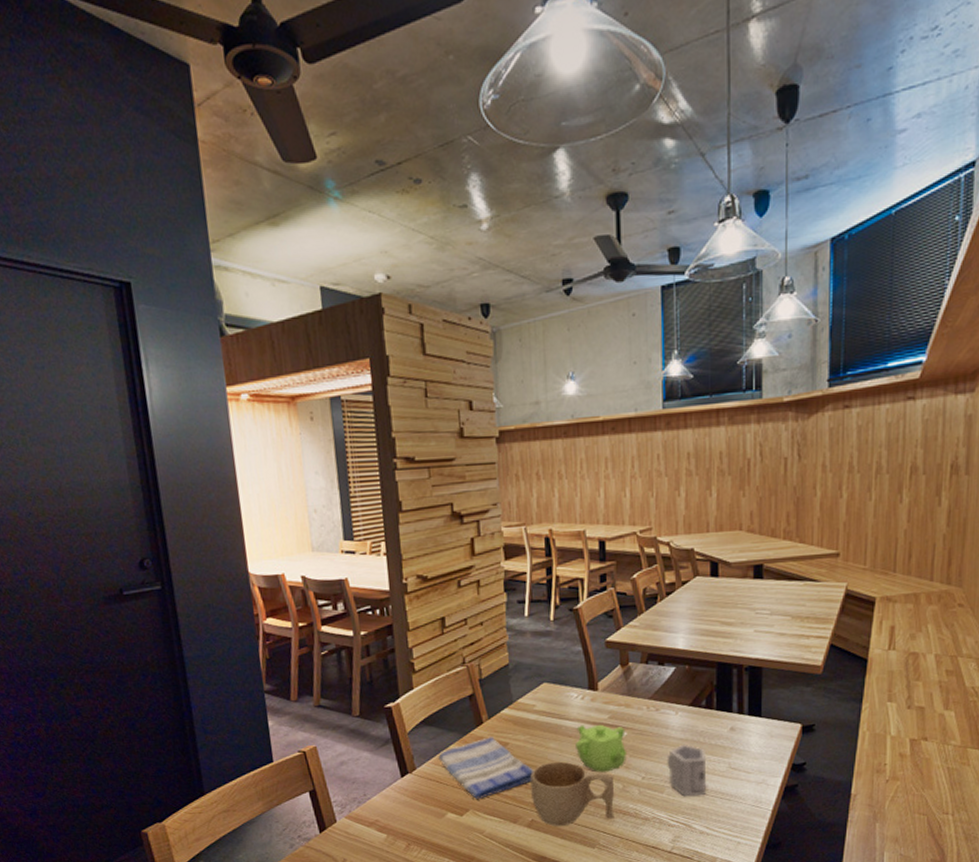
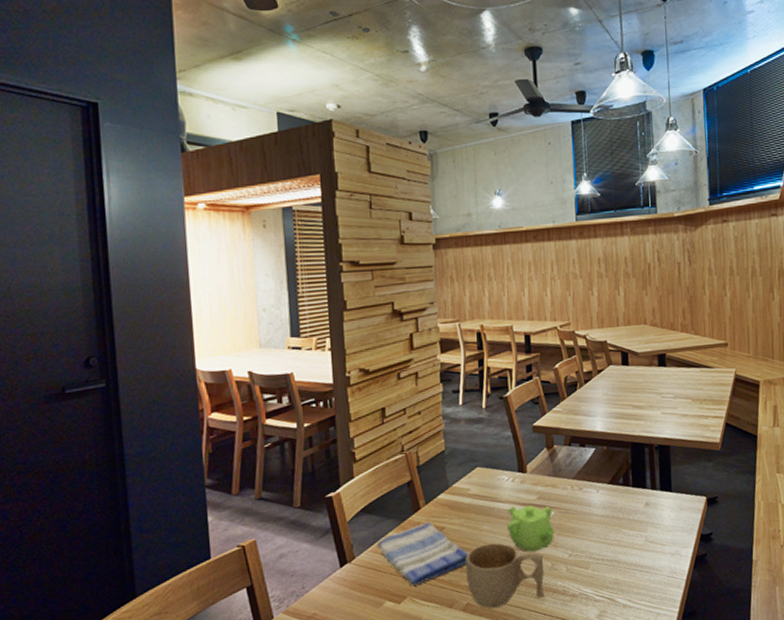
cup: present [667,744,707,797] -> none [590,520,627,572]

